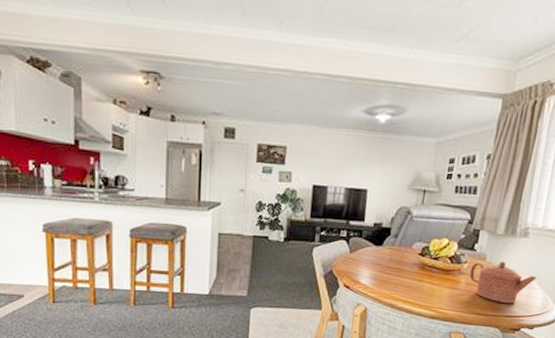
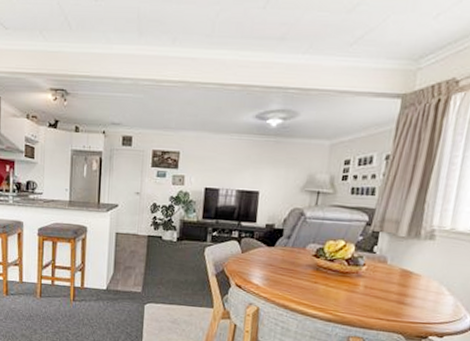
teapot: present [469,261,537,303] -> none [368,264,446,309]

